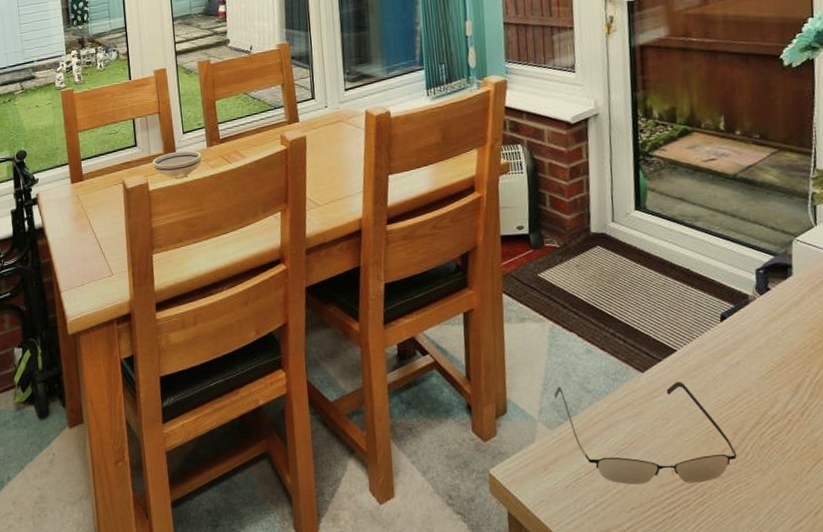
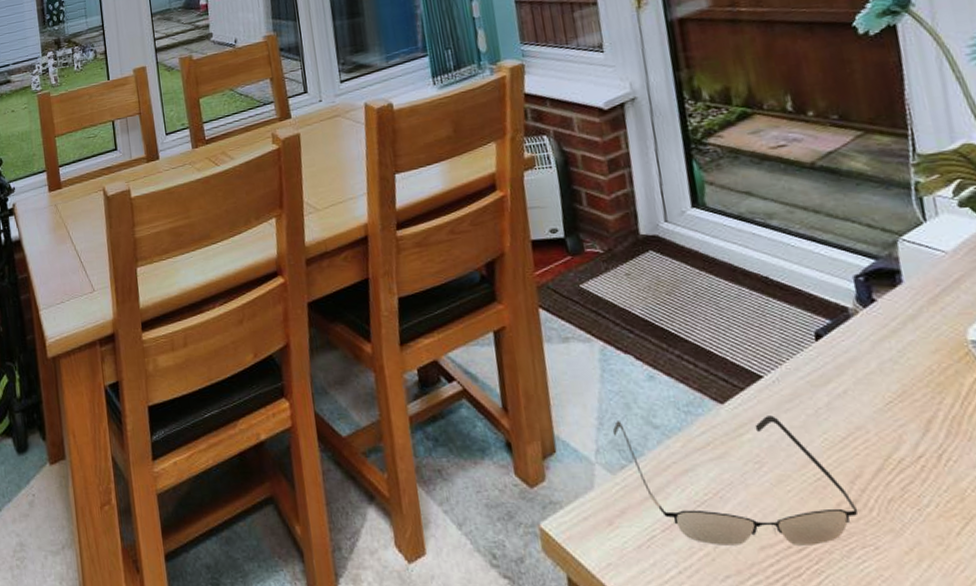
bowl: present [152,150,202,178] -> none [134,152,187,184]

